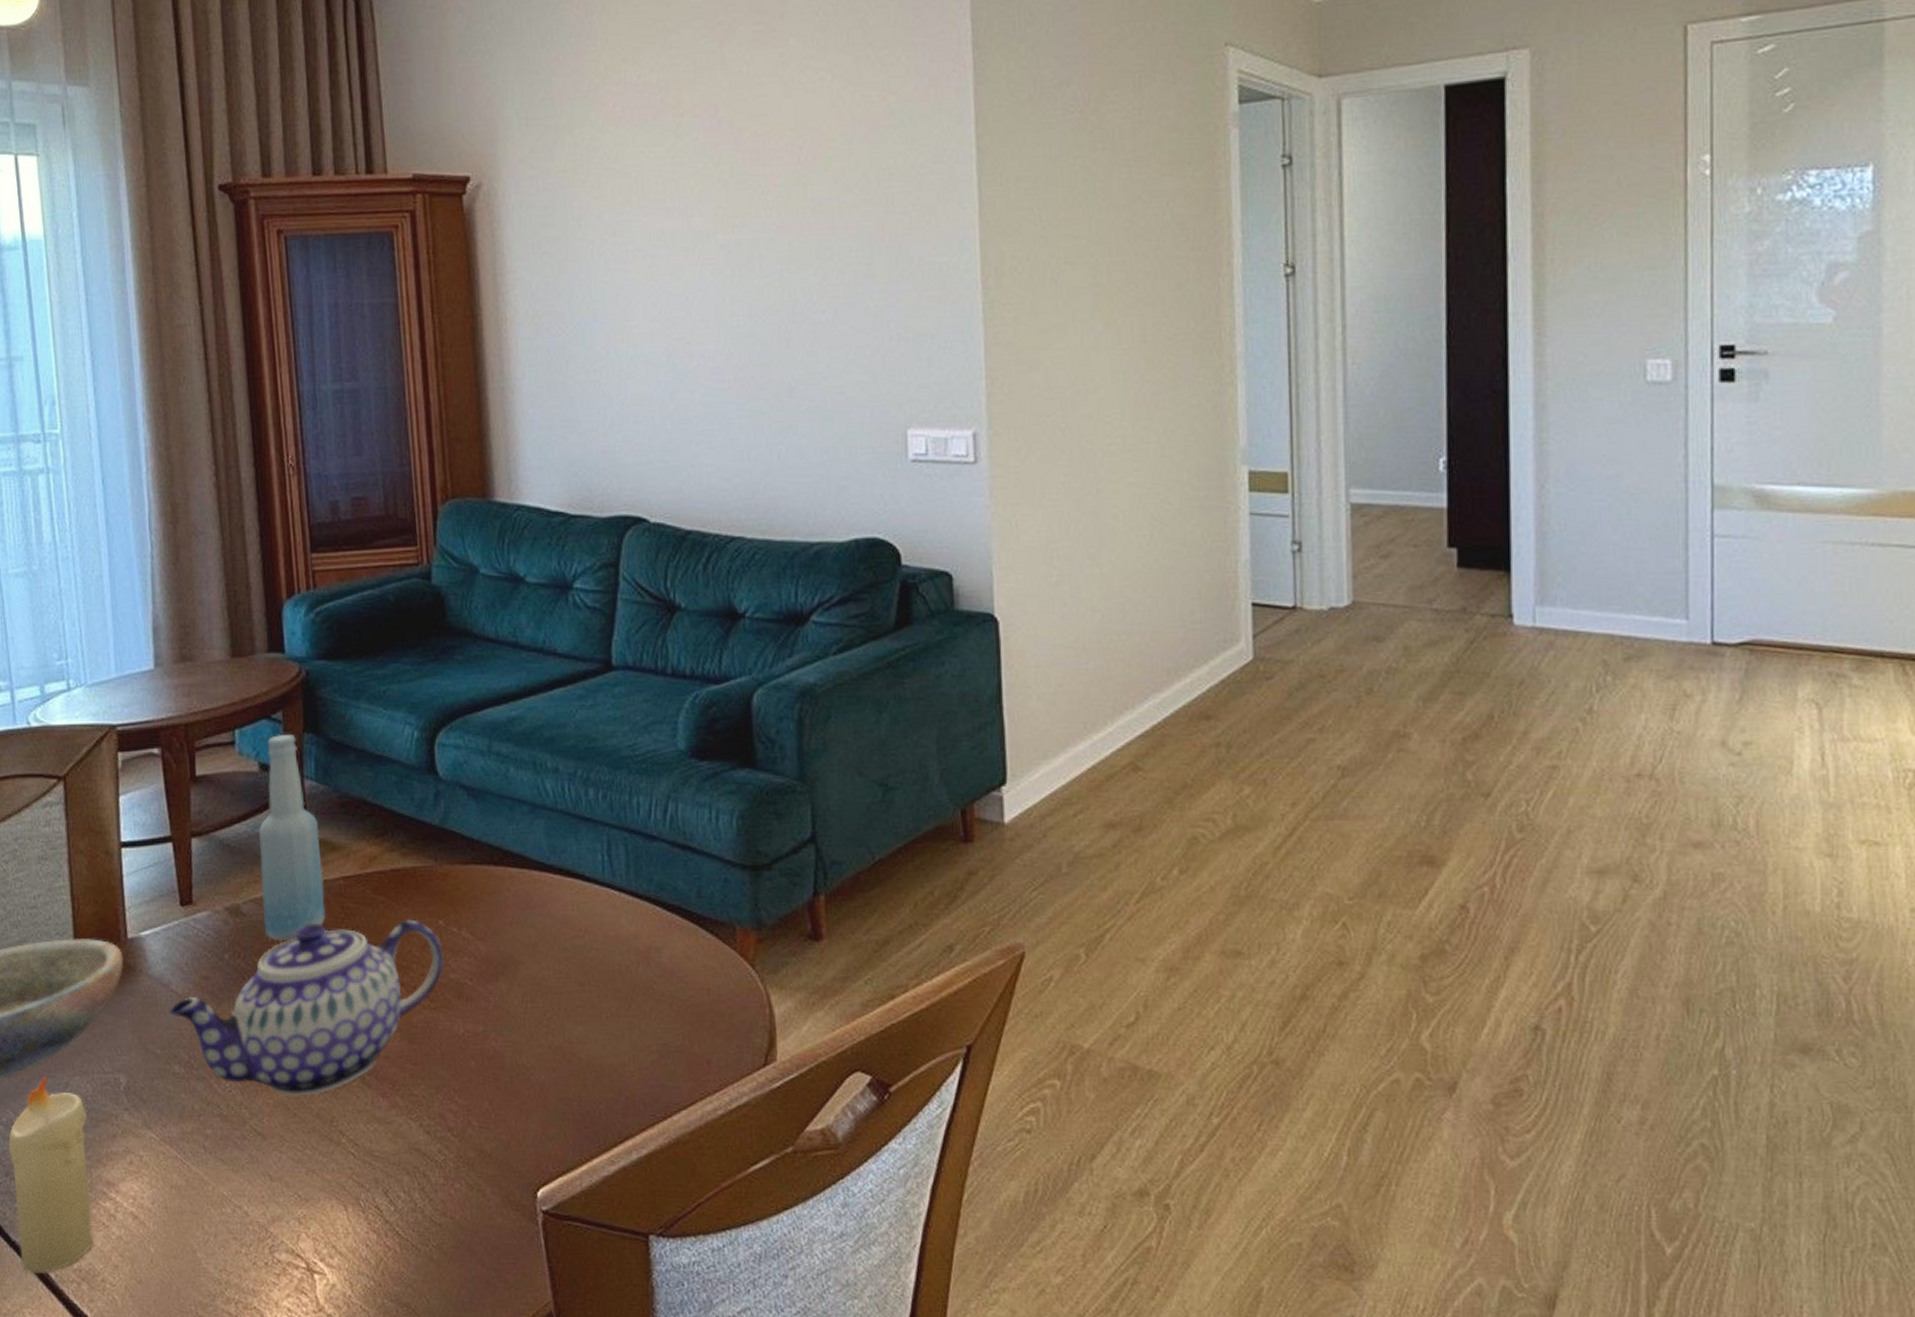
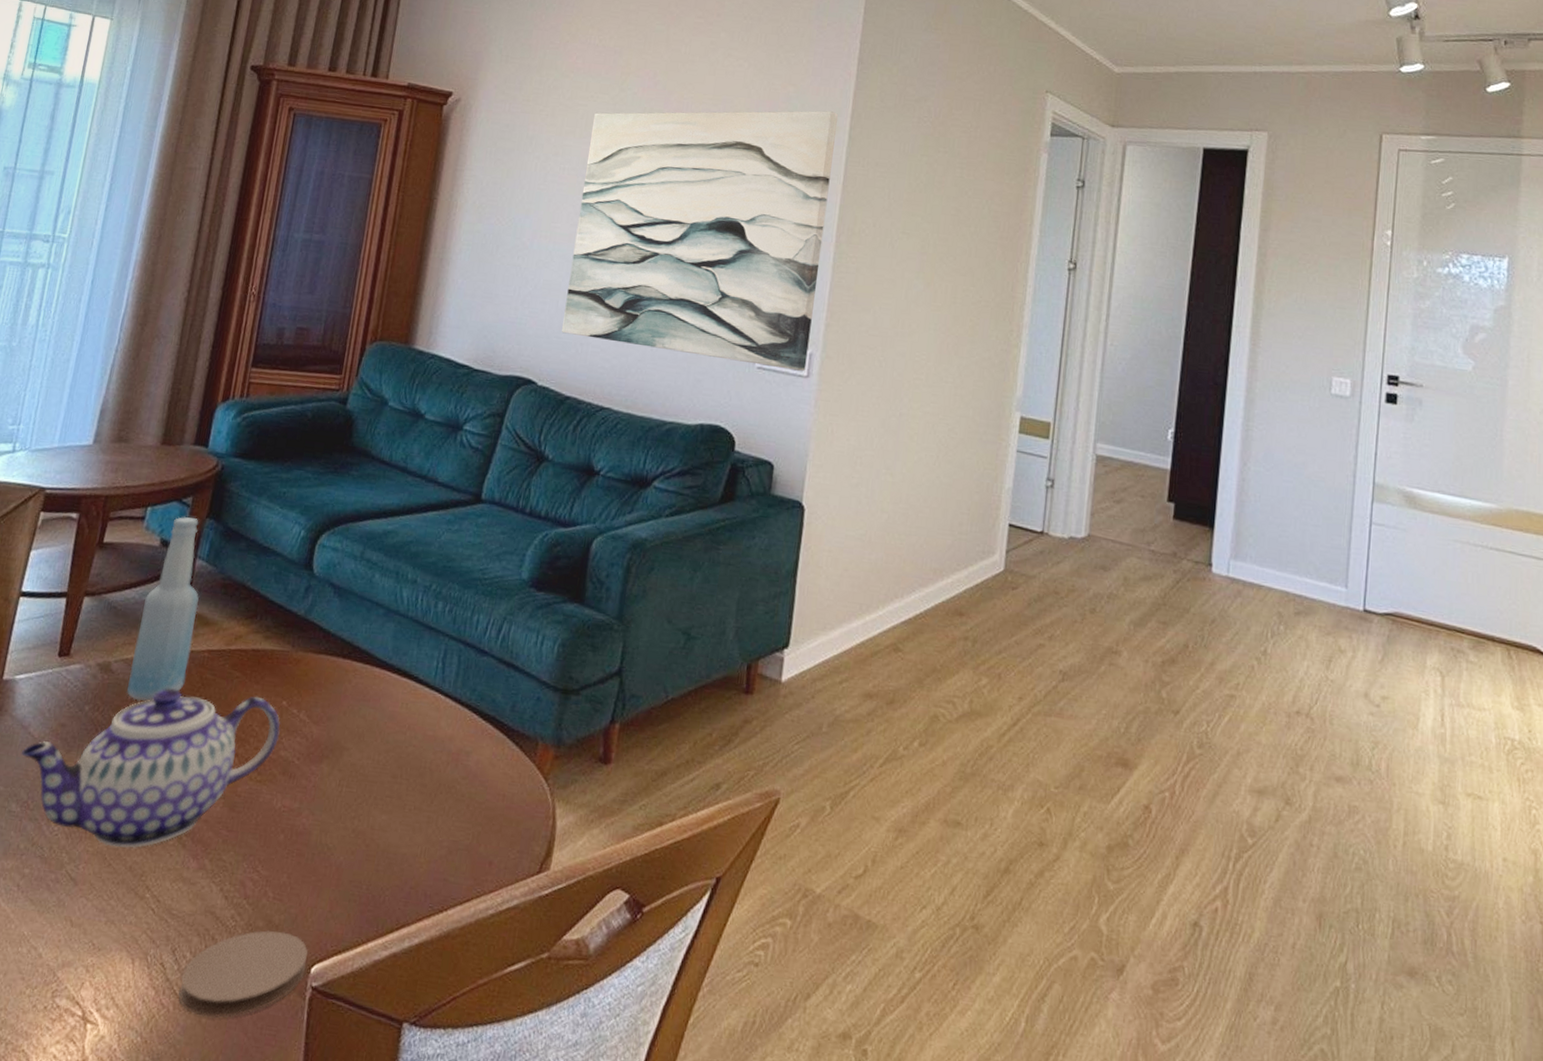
coaster: none [399,1159,532,1254] -> present [178,930,309,1018]
wall art: none [651,119,972,458] -> present [562,110,839,371]

